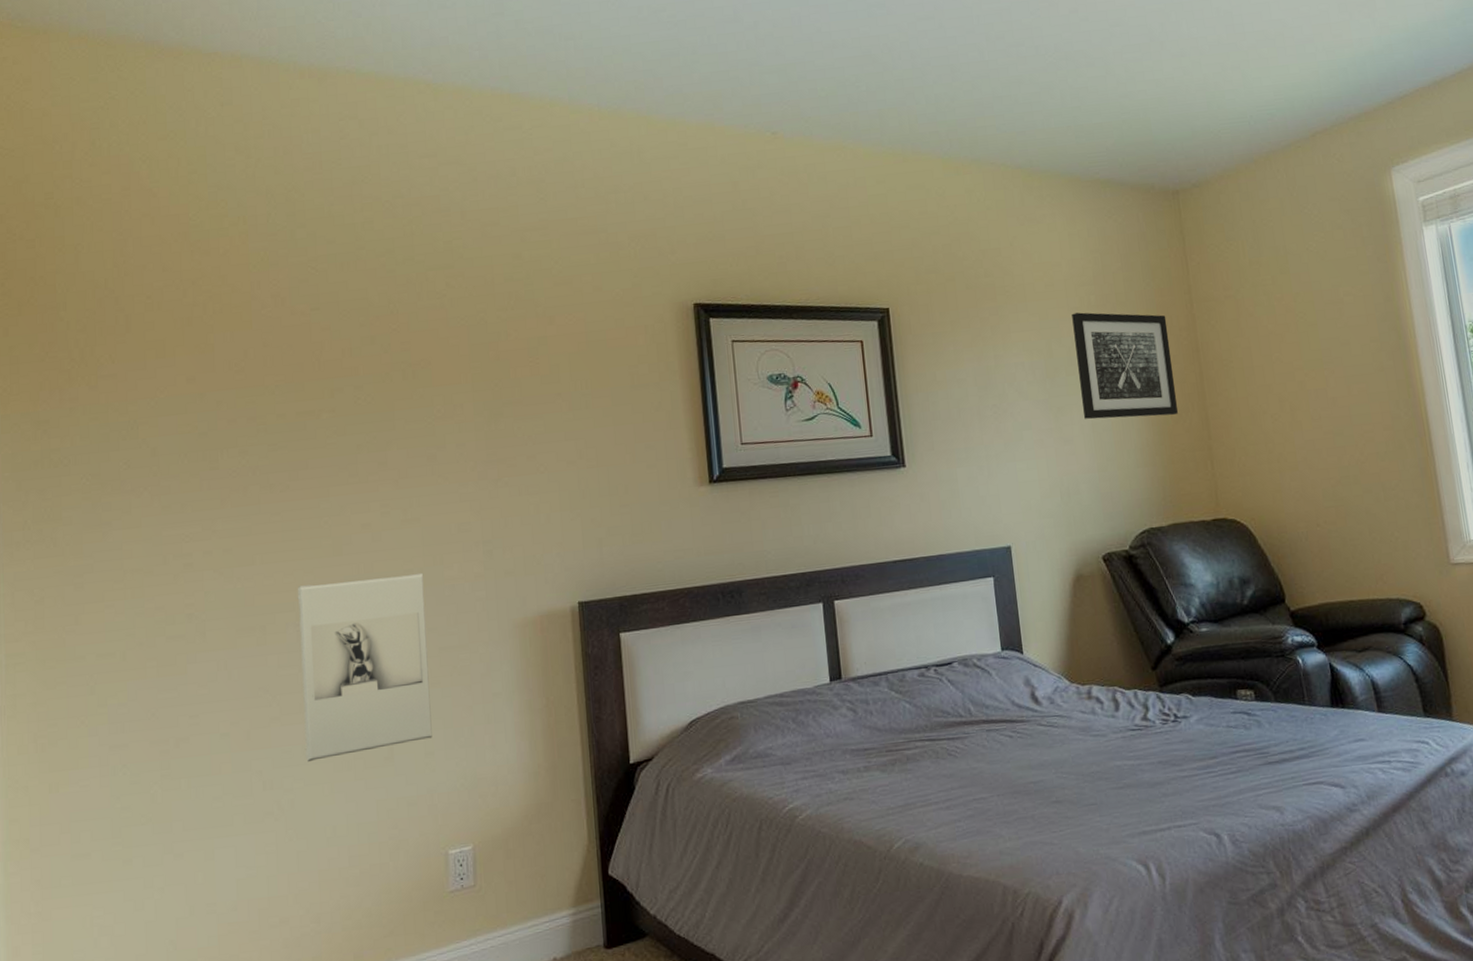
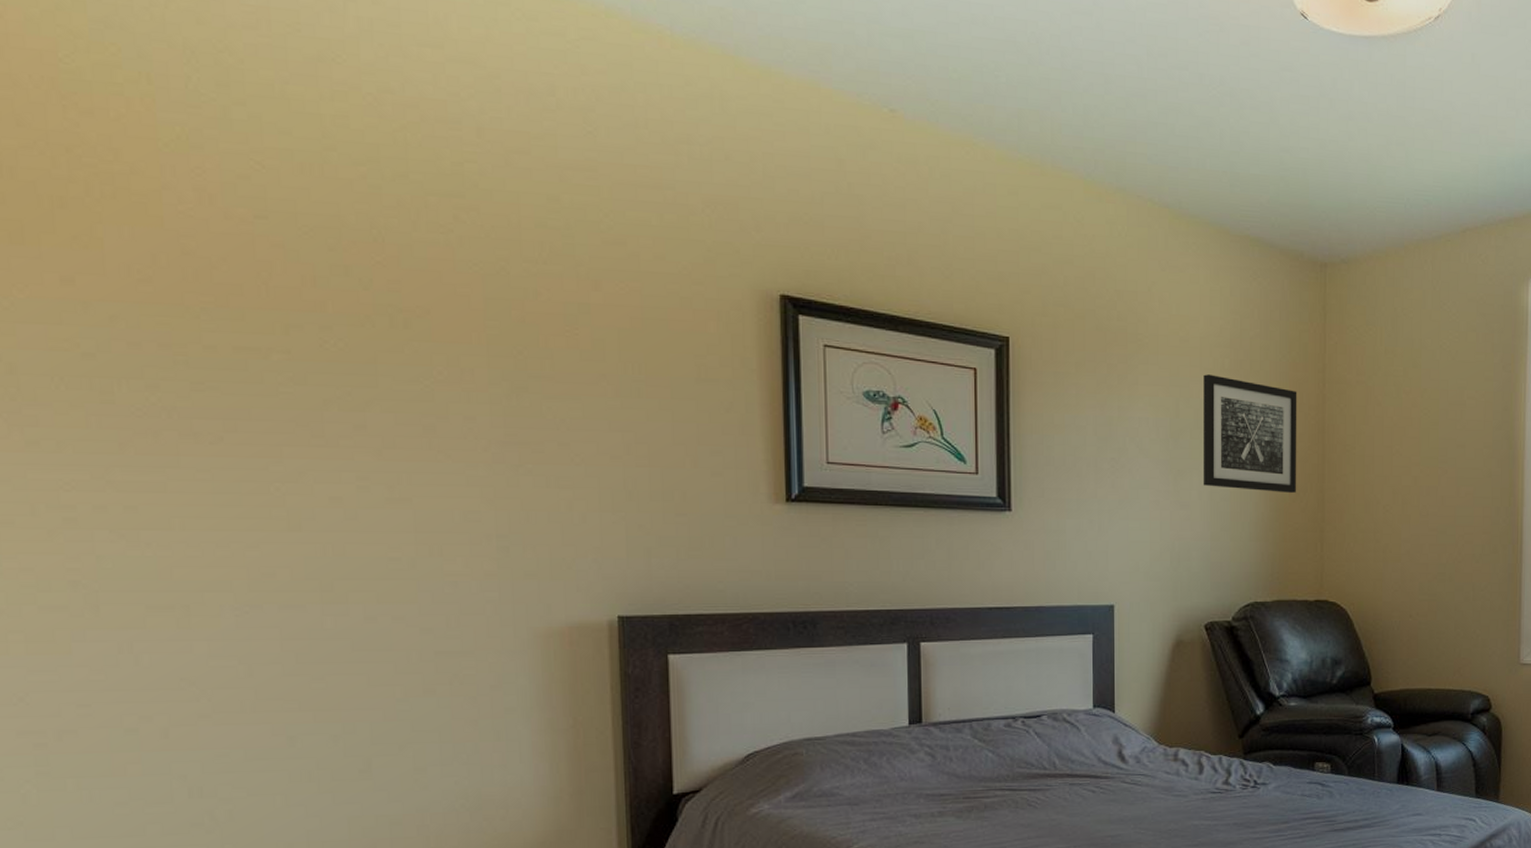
wall sculpture: present [297,572,432,763] -> none [235,562,424,770]

